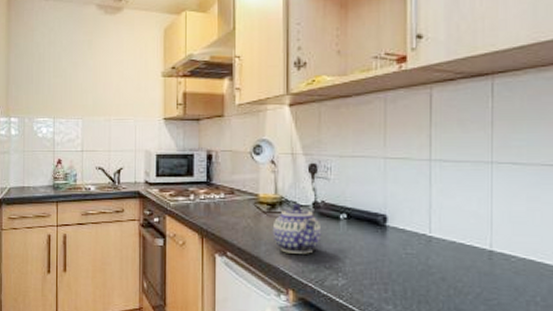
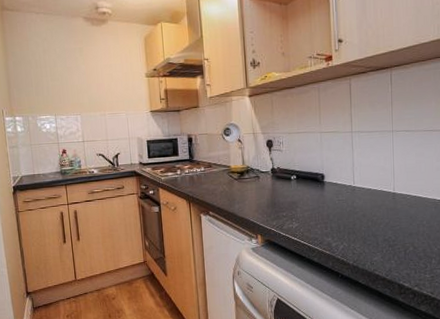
teapot: present [272,203,322,254] -> none [242,170,279,208]

